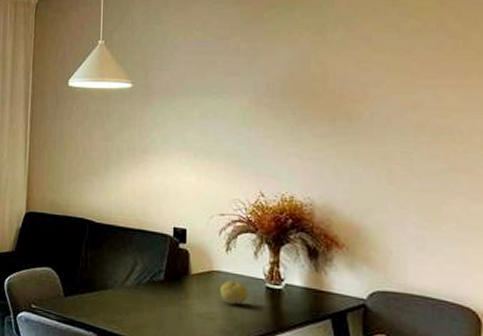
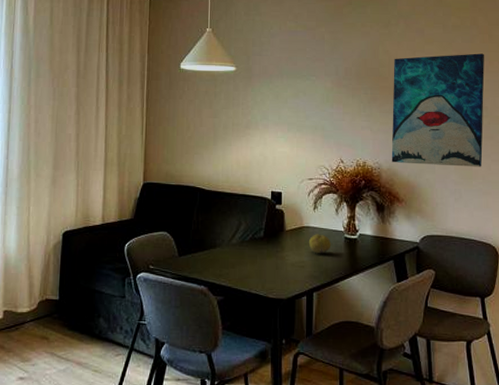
wall art: none [327,63,458,208] -> present [391,53,485,167]

